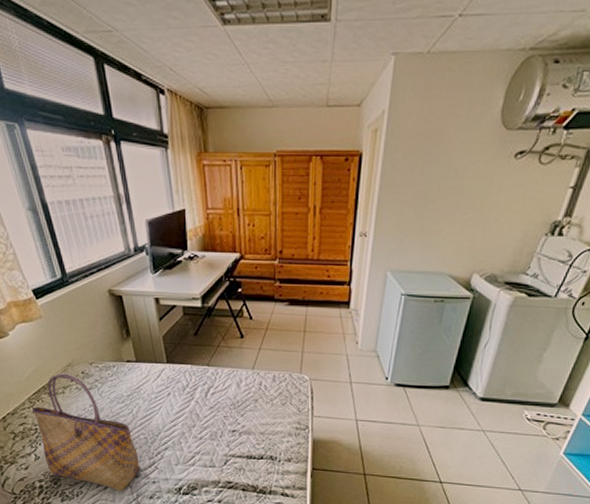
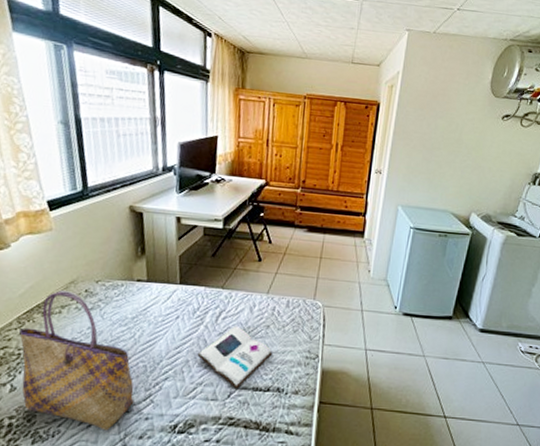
book: none [191,401,263,457] -> present [197,326,273,389]

